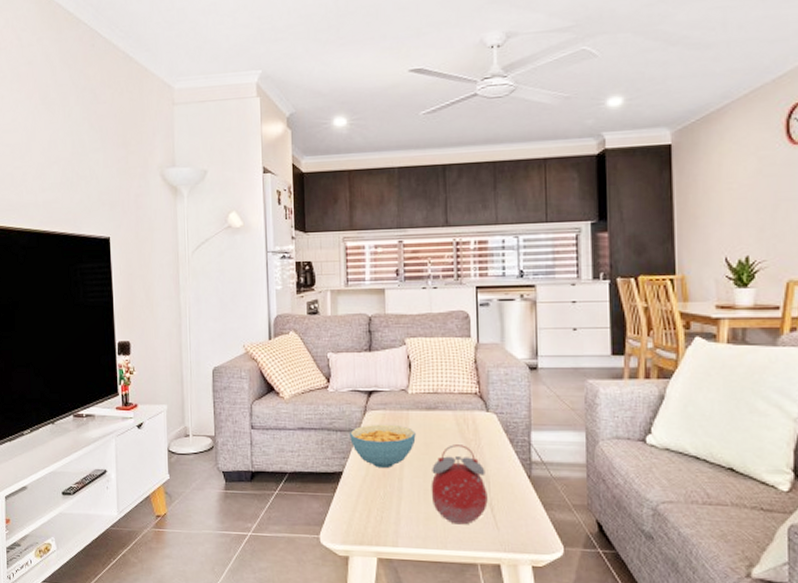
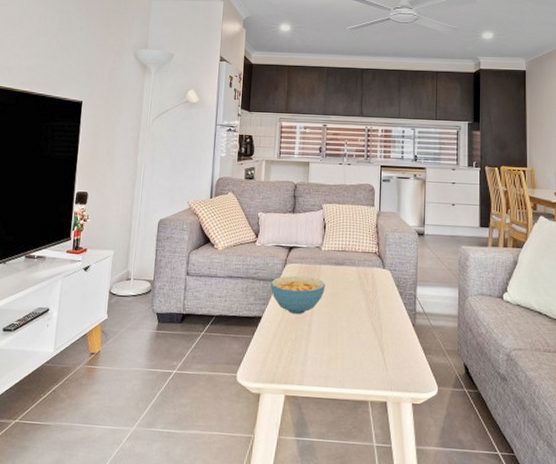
alarm clock: present [431,444,488,525] -> none [334,295,380,366]

